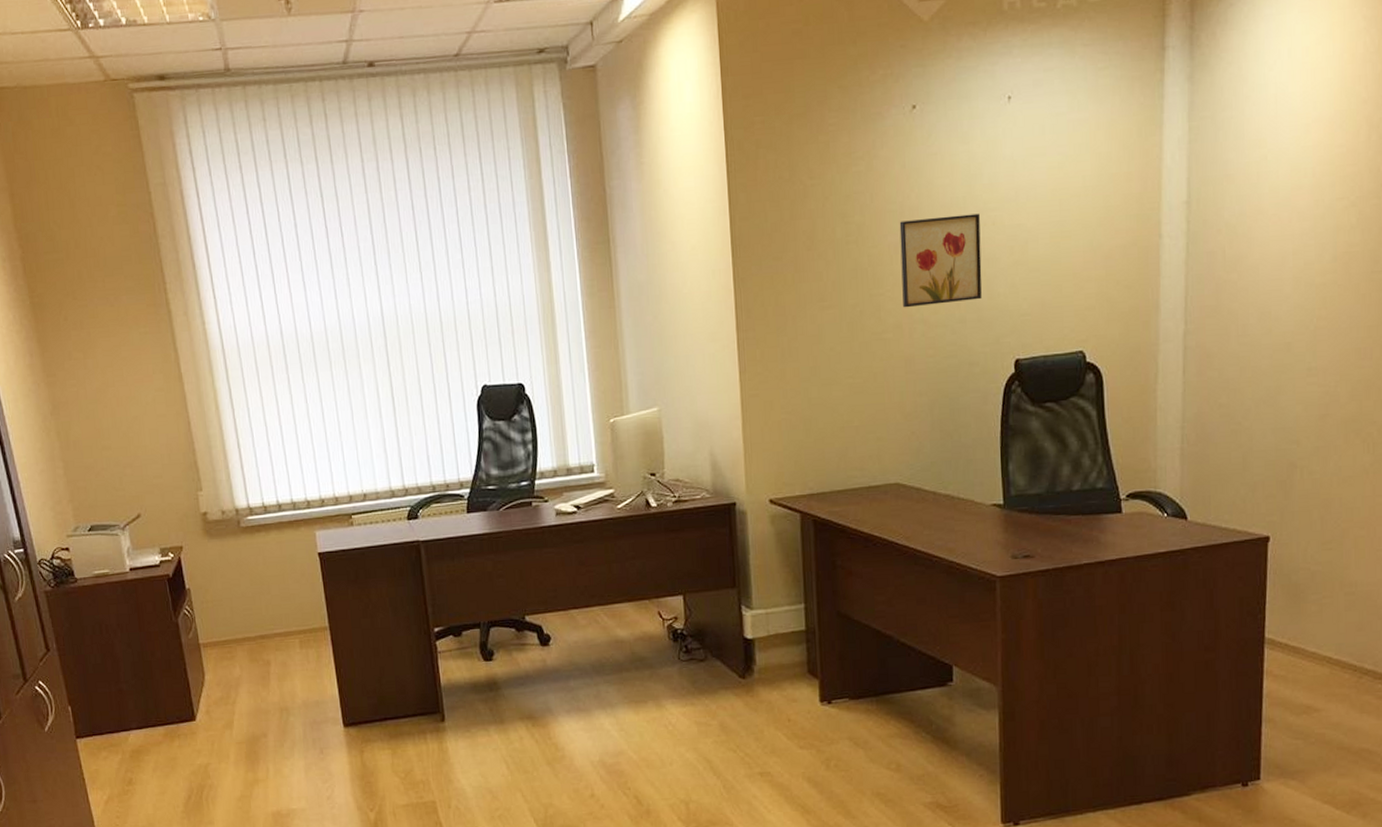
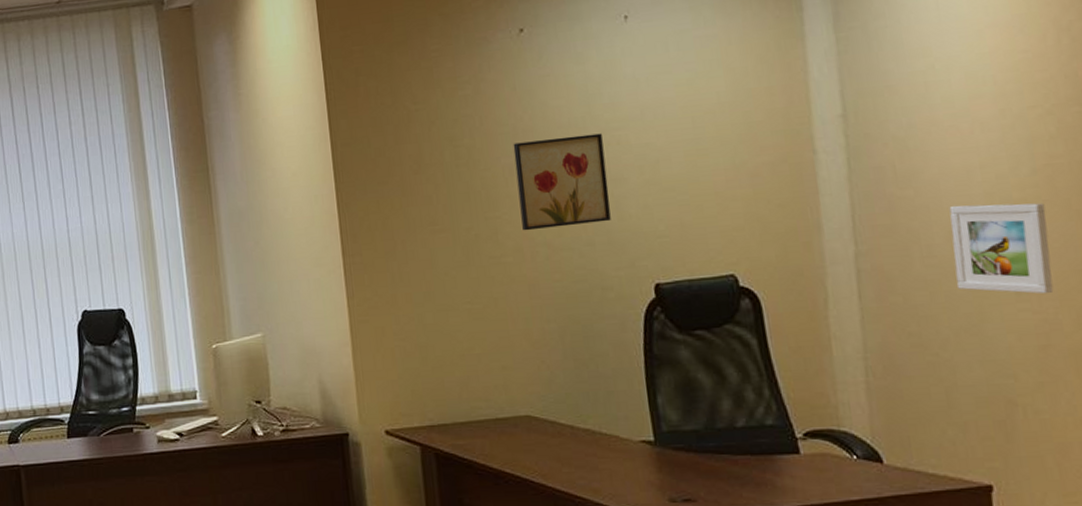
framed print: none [1262,287,1339,370] -> present [949,203,1054,295]

